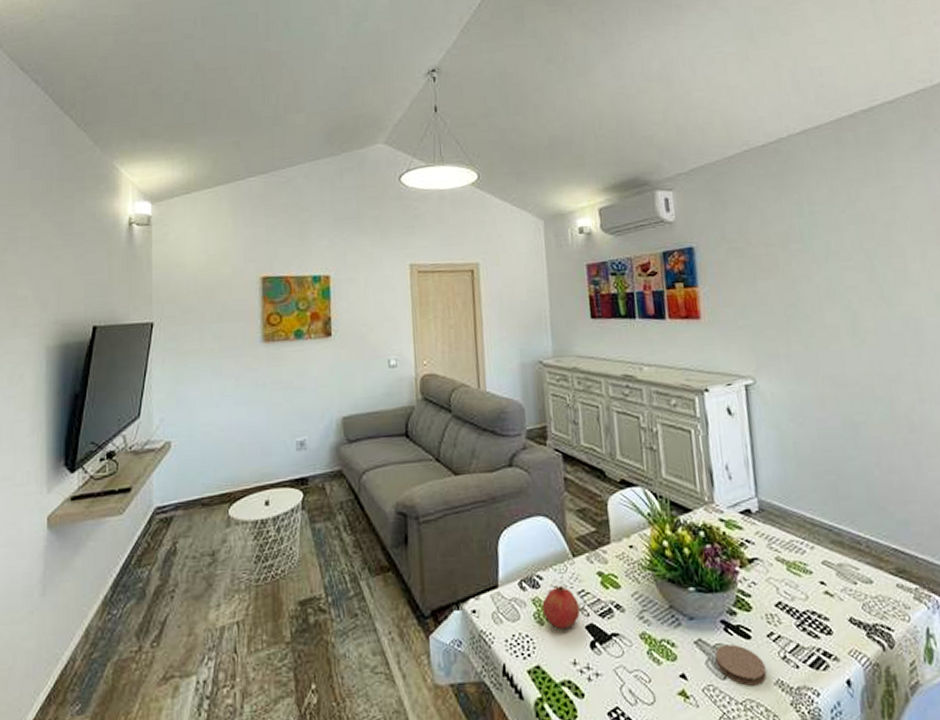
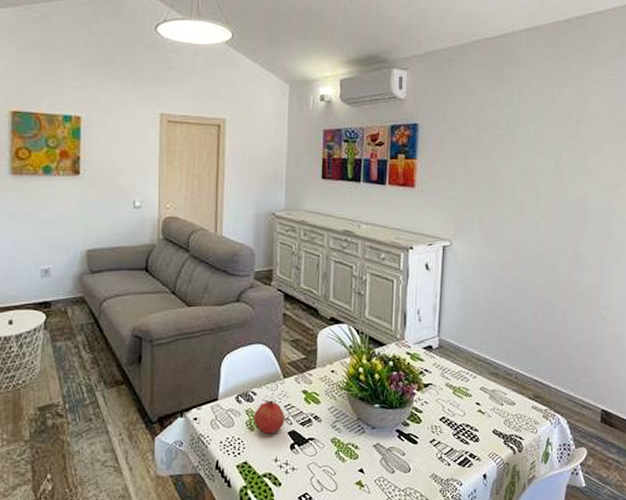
coaster: present [715,644,767,686] -> none [388,448,426,478]

